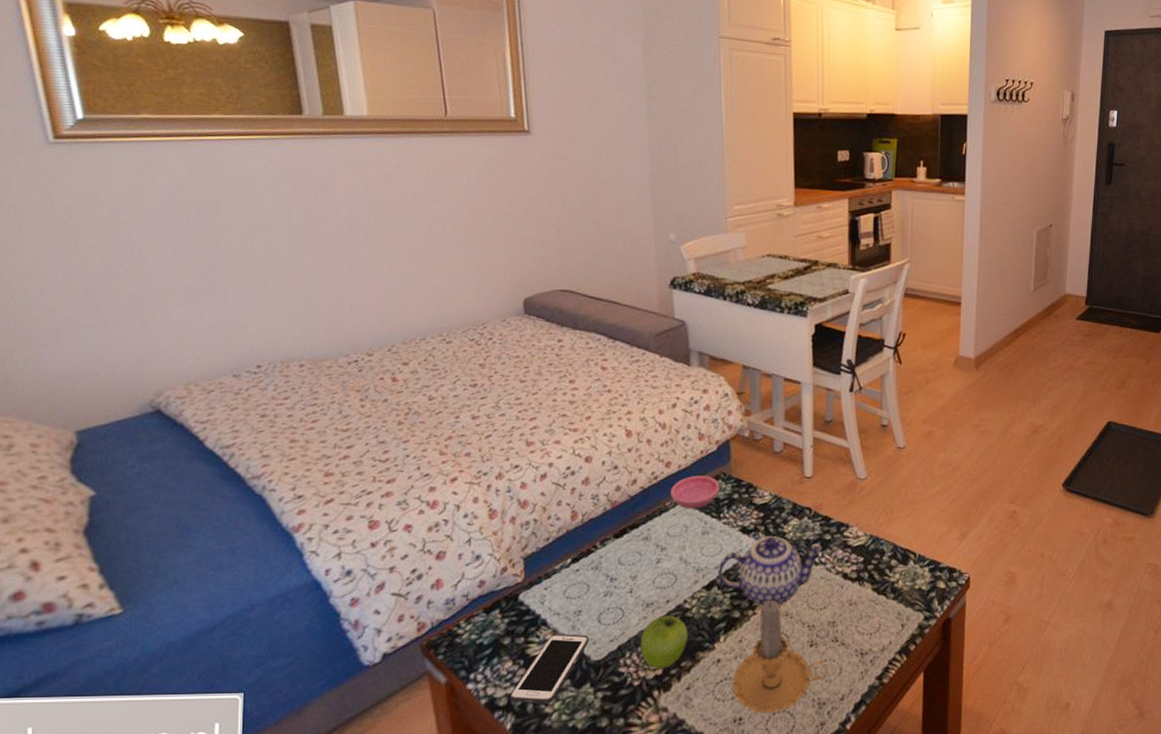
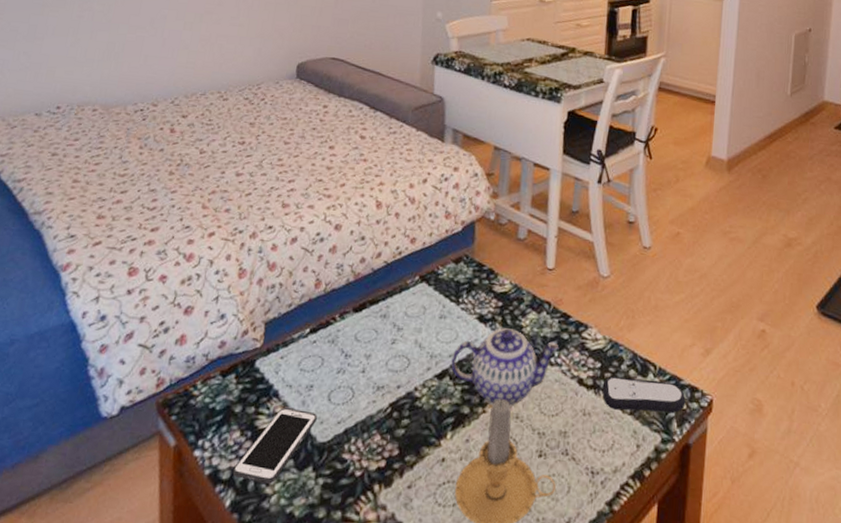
fruit: present [640,615,688,669] -> none [366,402,415,462]
saucer: present [671,476,720,509] -> none [412,255,462,290]
remote control: none [866,566,945,597] -> present [602,376,686,413]

